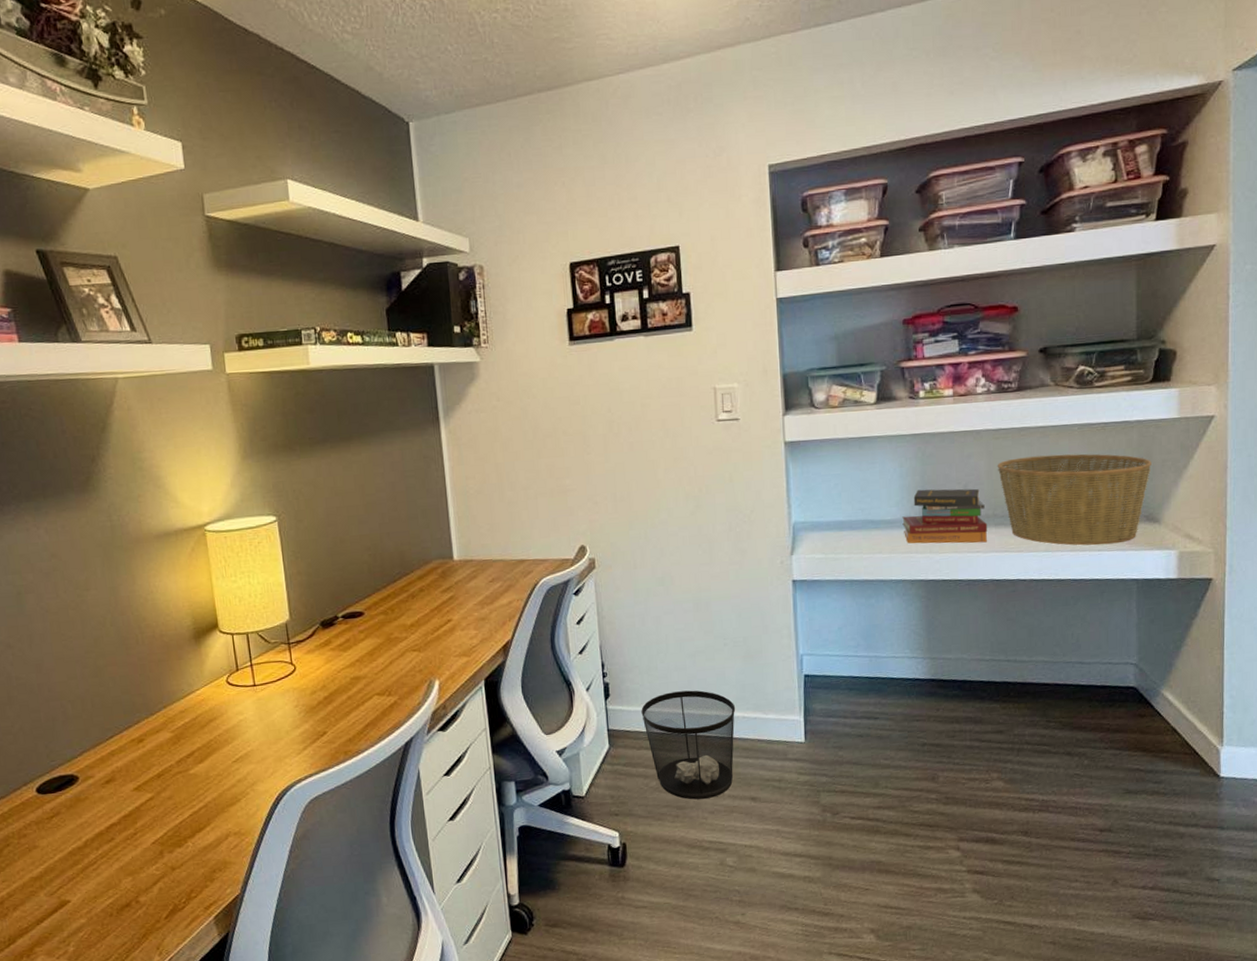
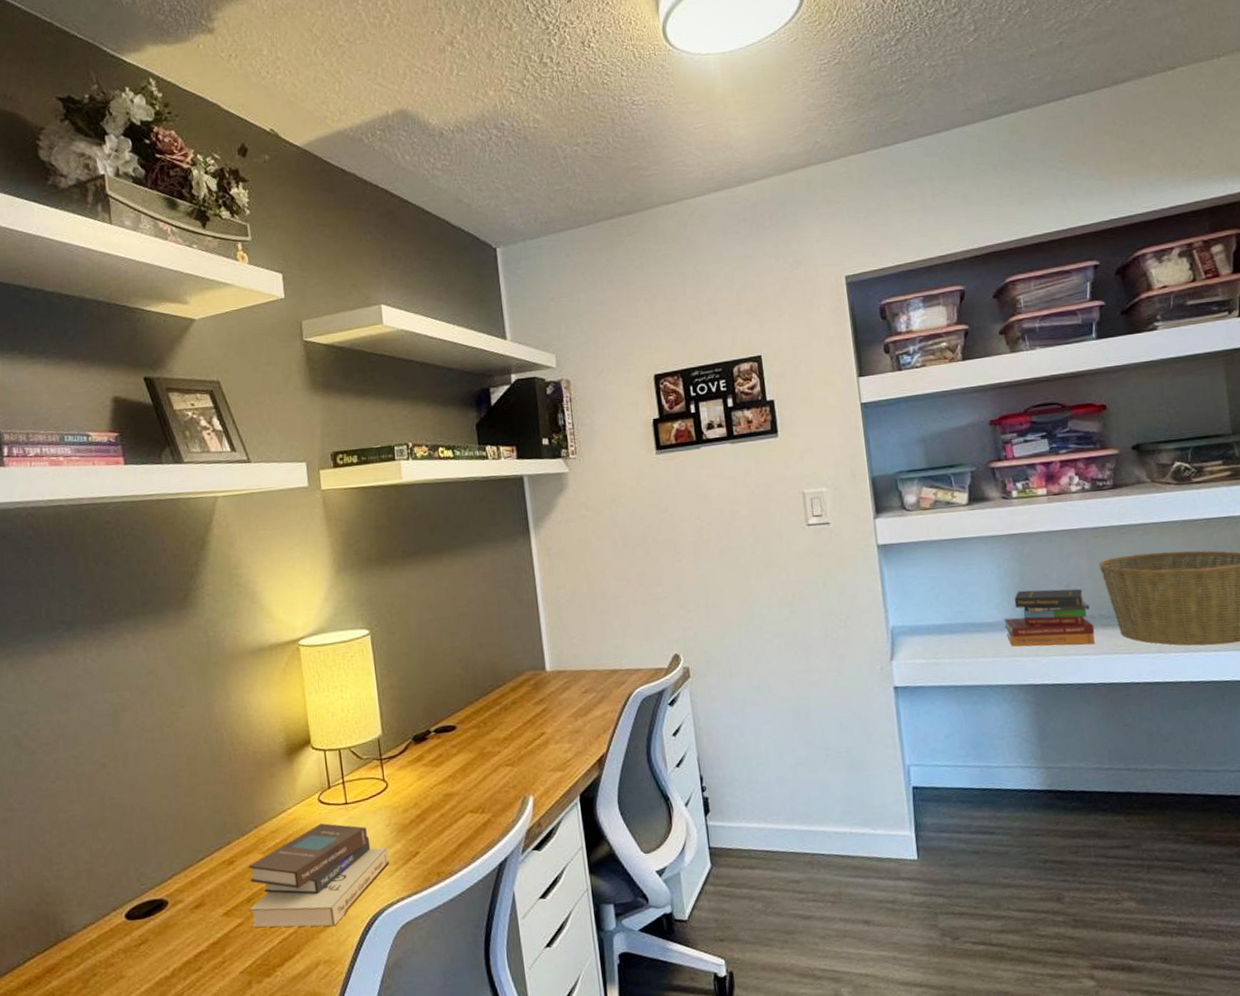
books: none [158,704,297,802] -> present [248,823,389,928]
waste bin: present [641,690,736,800] -> none [743,804,844,924]

